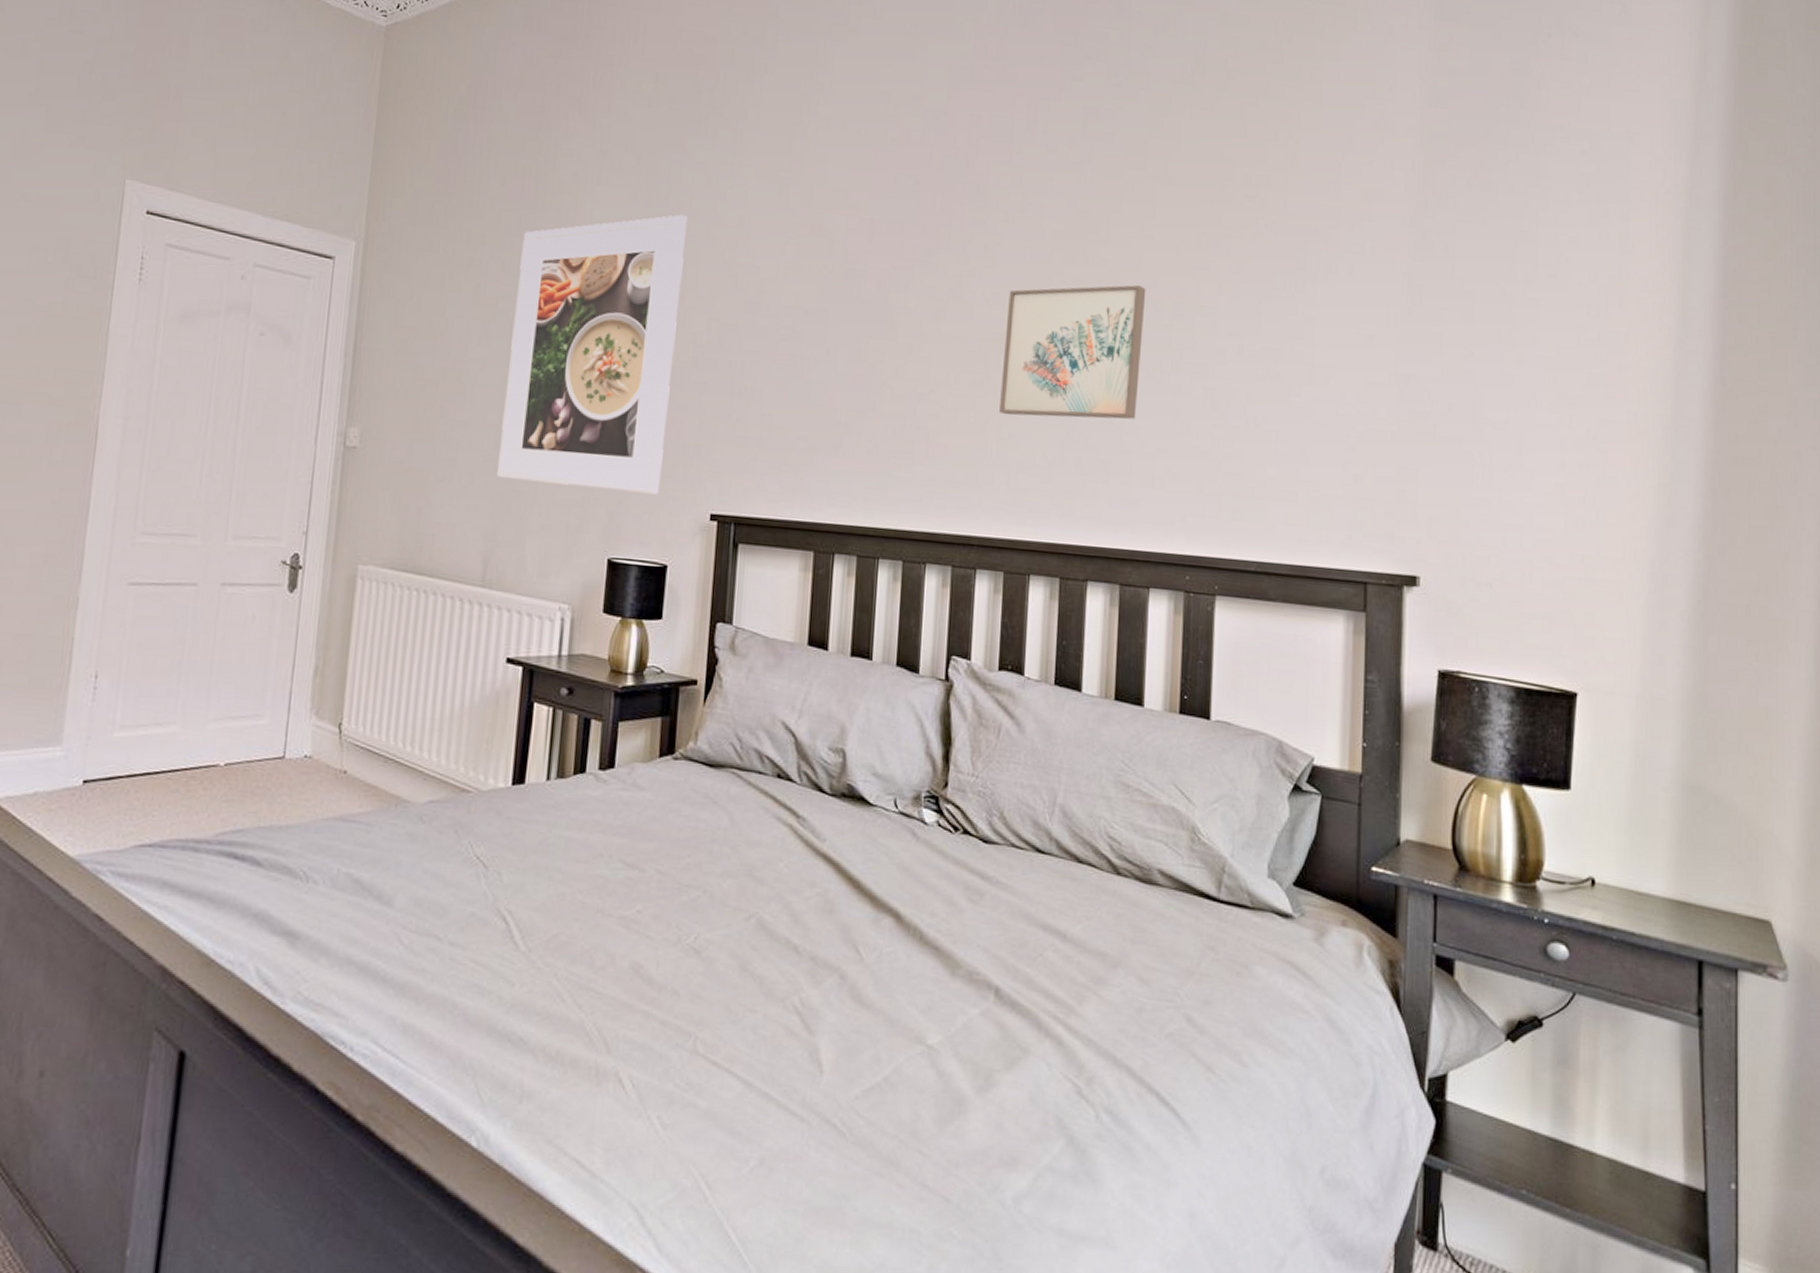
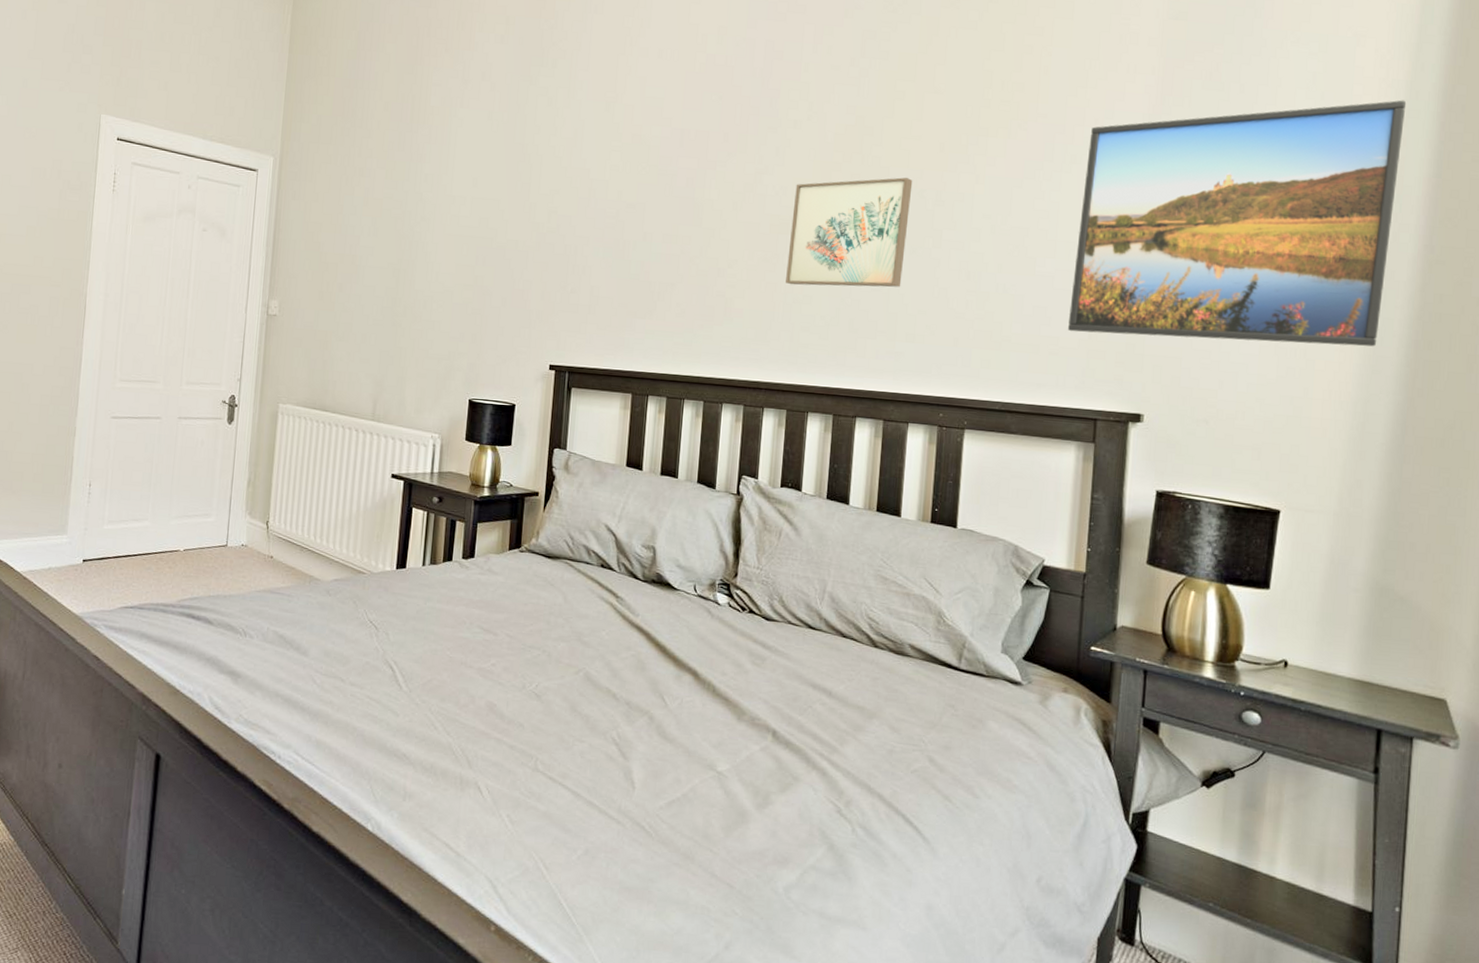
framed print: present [496,215,688,495] -> none [382,130,533,350]
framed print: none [1329,208,1687,495] -> present [1067,100,1407,347]

